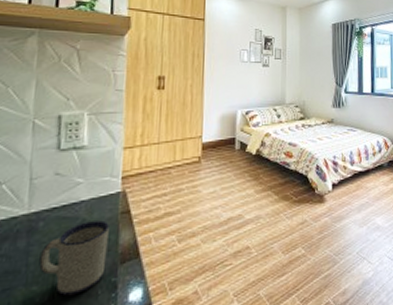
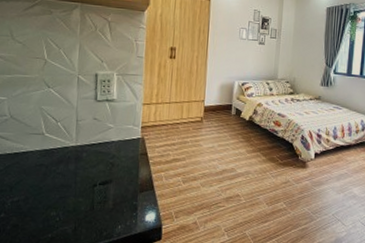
mug: present [39,220,109,296] -> none [83,157,132,209]

